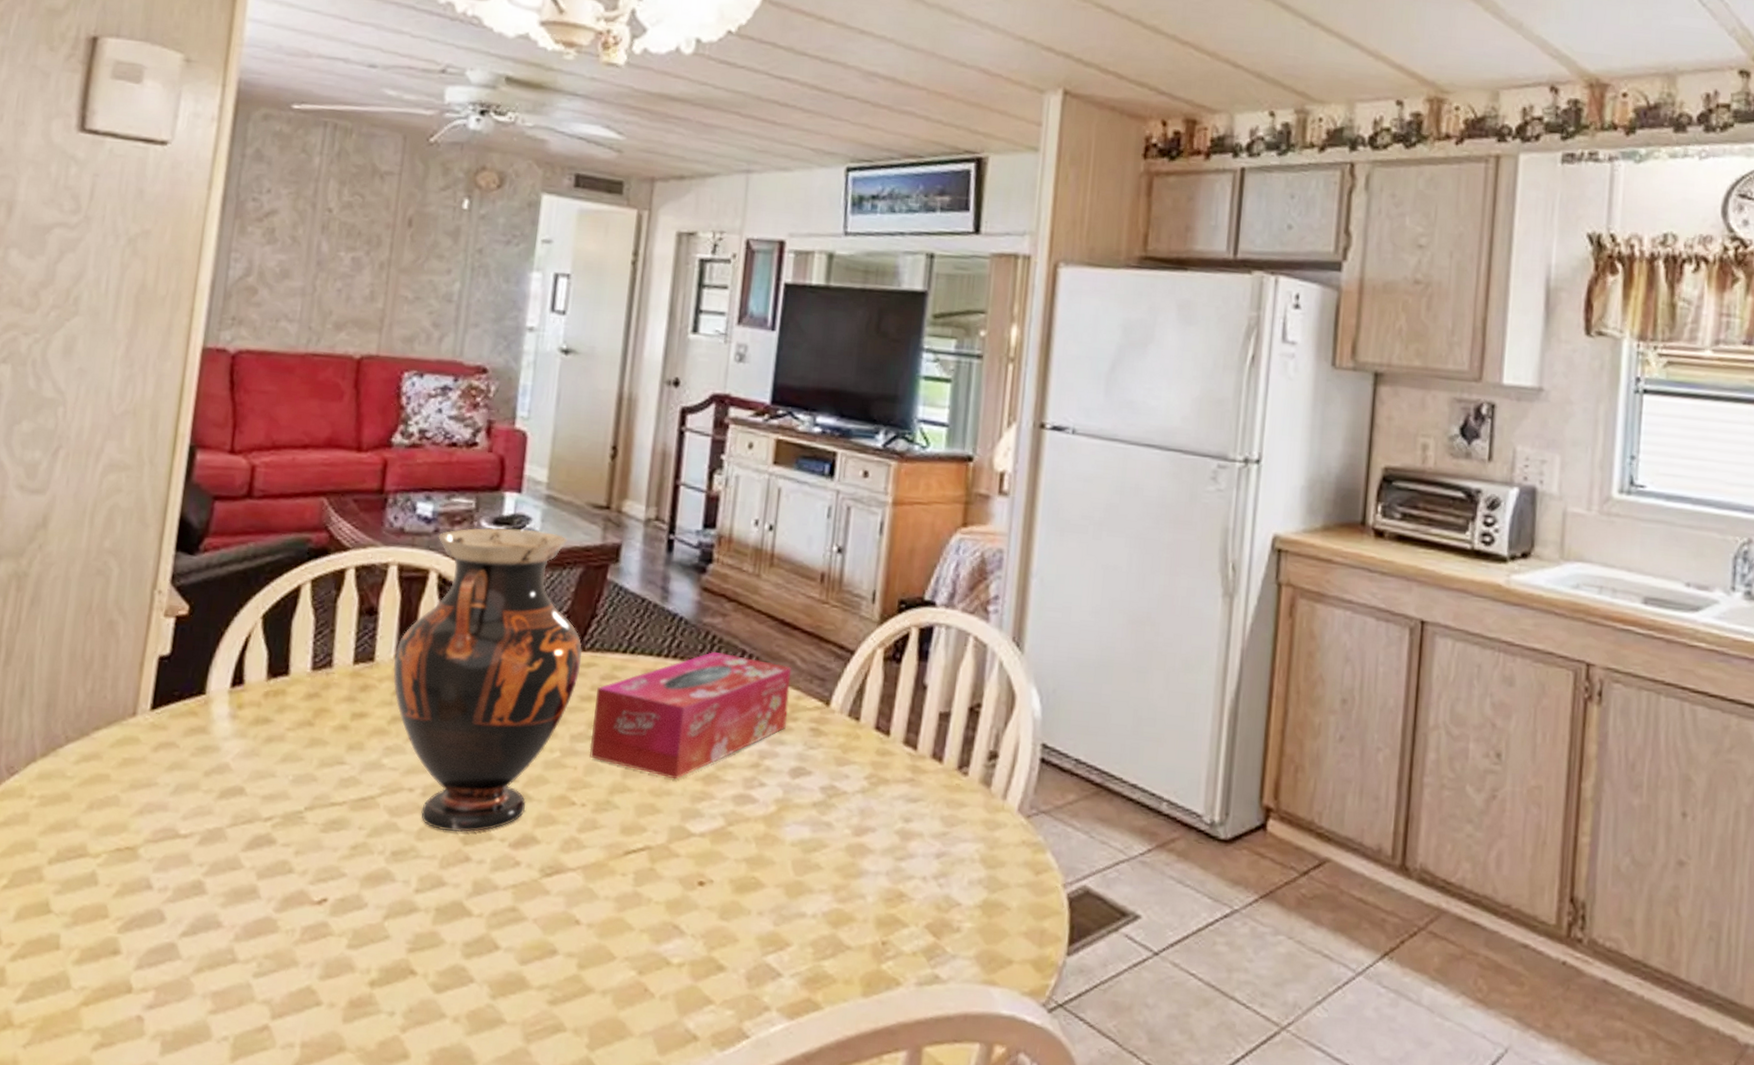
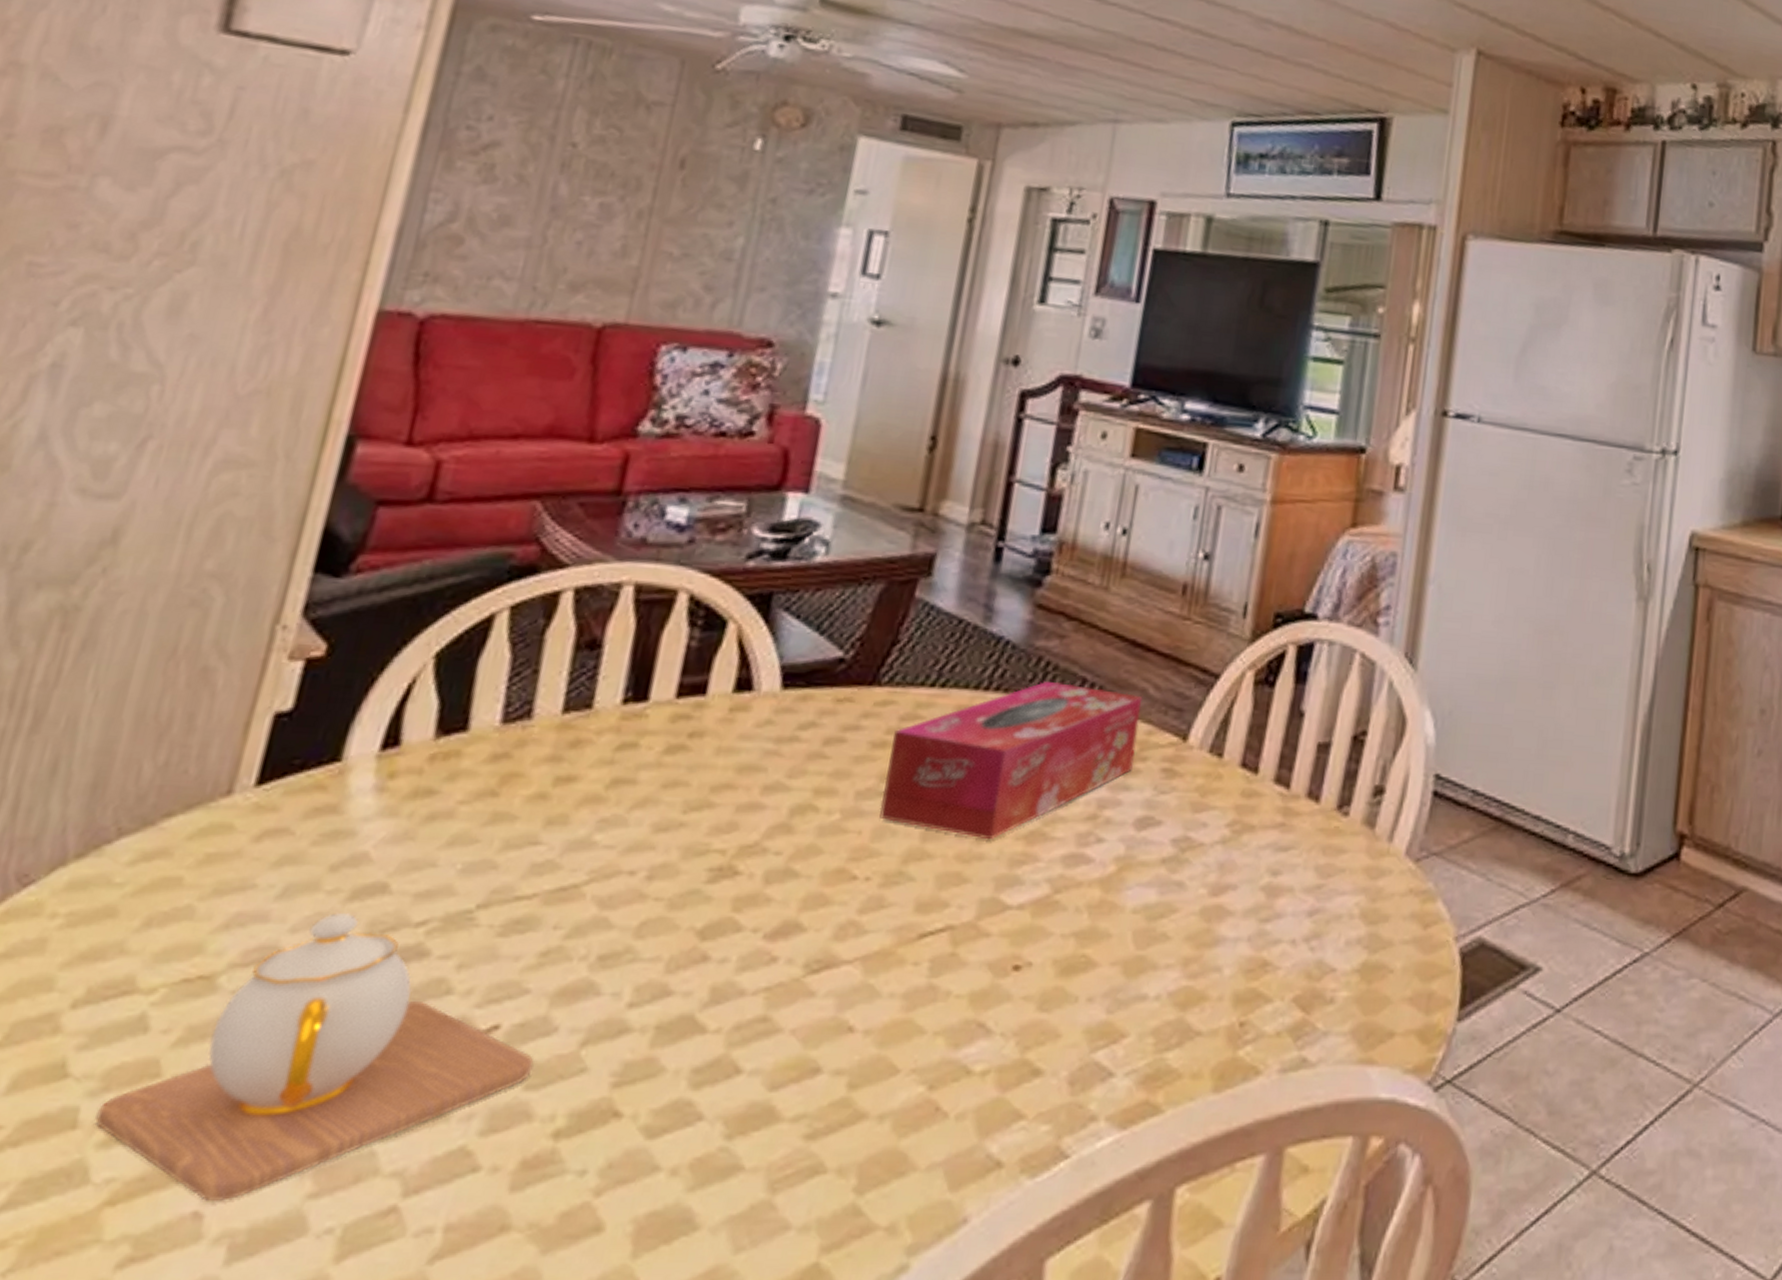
teapot: none [70,807,353,1010] -> present [95,913,534,1201]
vase: present [393,527,582,832] -> none [617,536,877,924]

